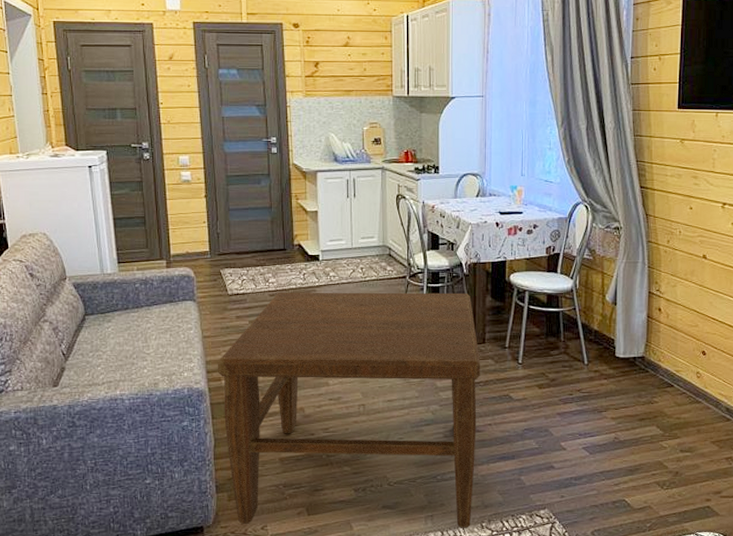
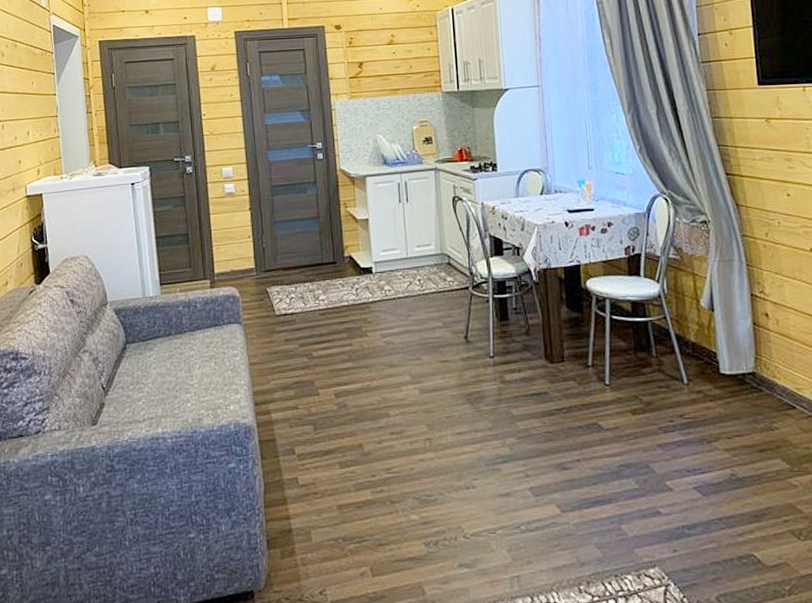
coffee table: present [217,292,481,528] -> none [265,303,566,592]

